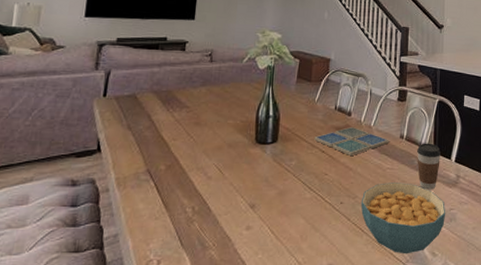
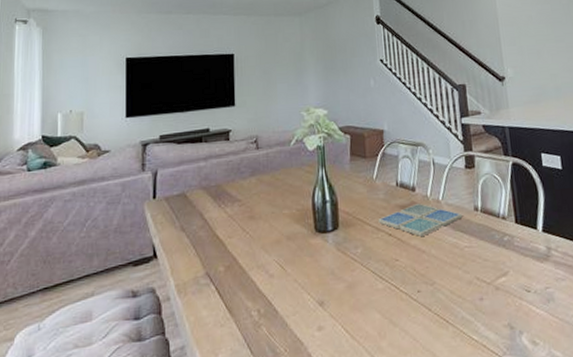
cereal bowl: present [360,181,446,254] -> none [440,261,542,346]
coffee cup: present [417,143,441,190] -> none [496,212,526,268]

